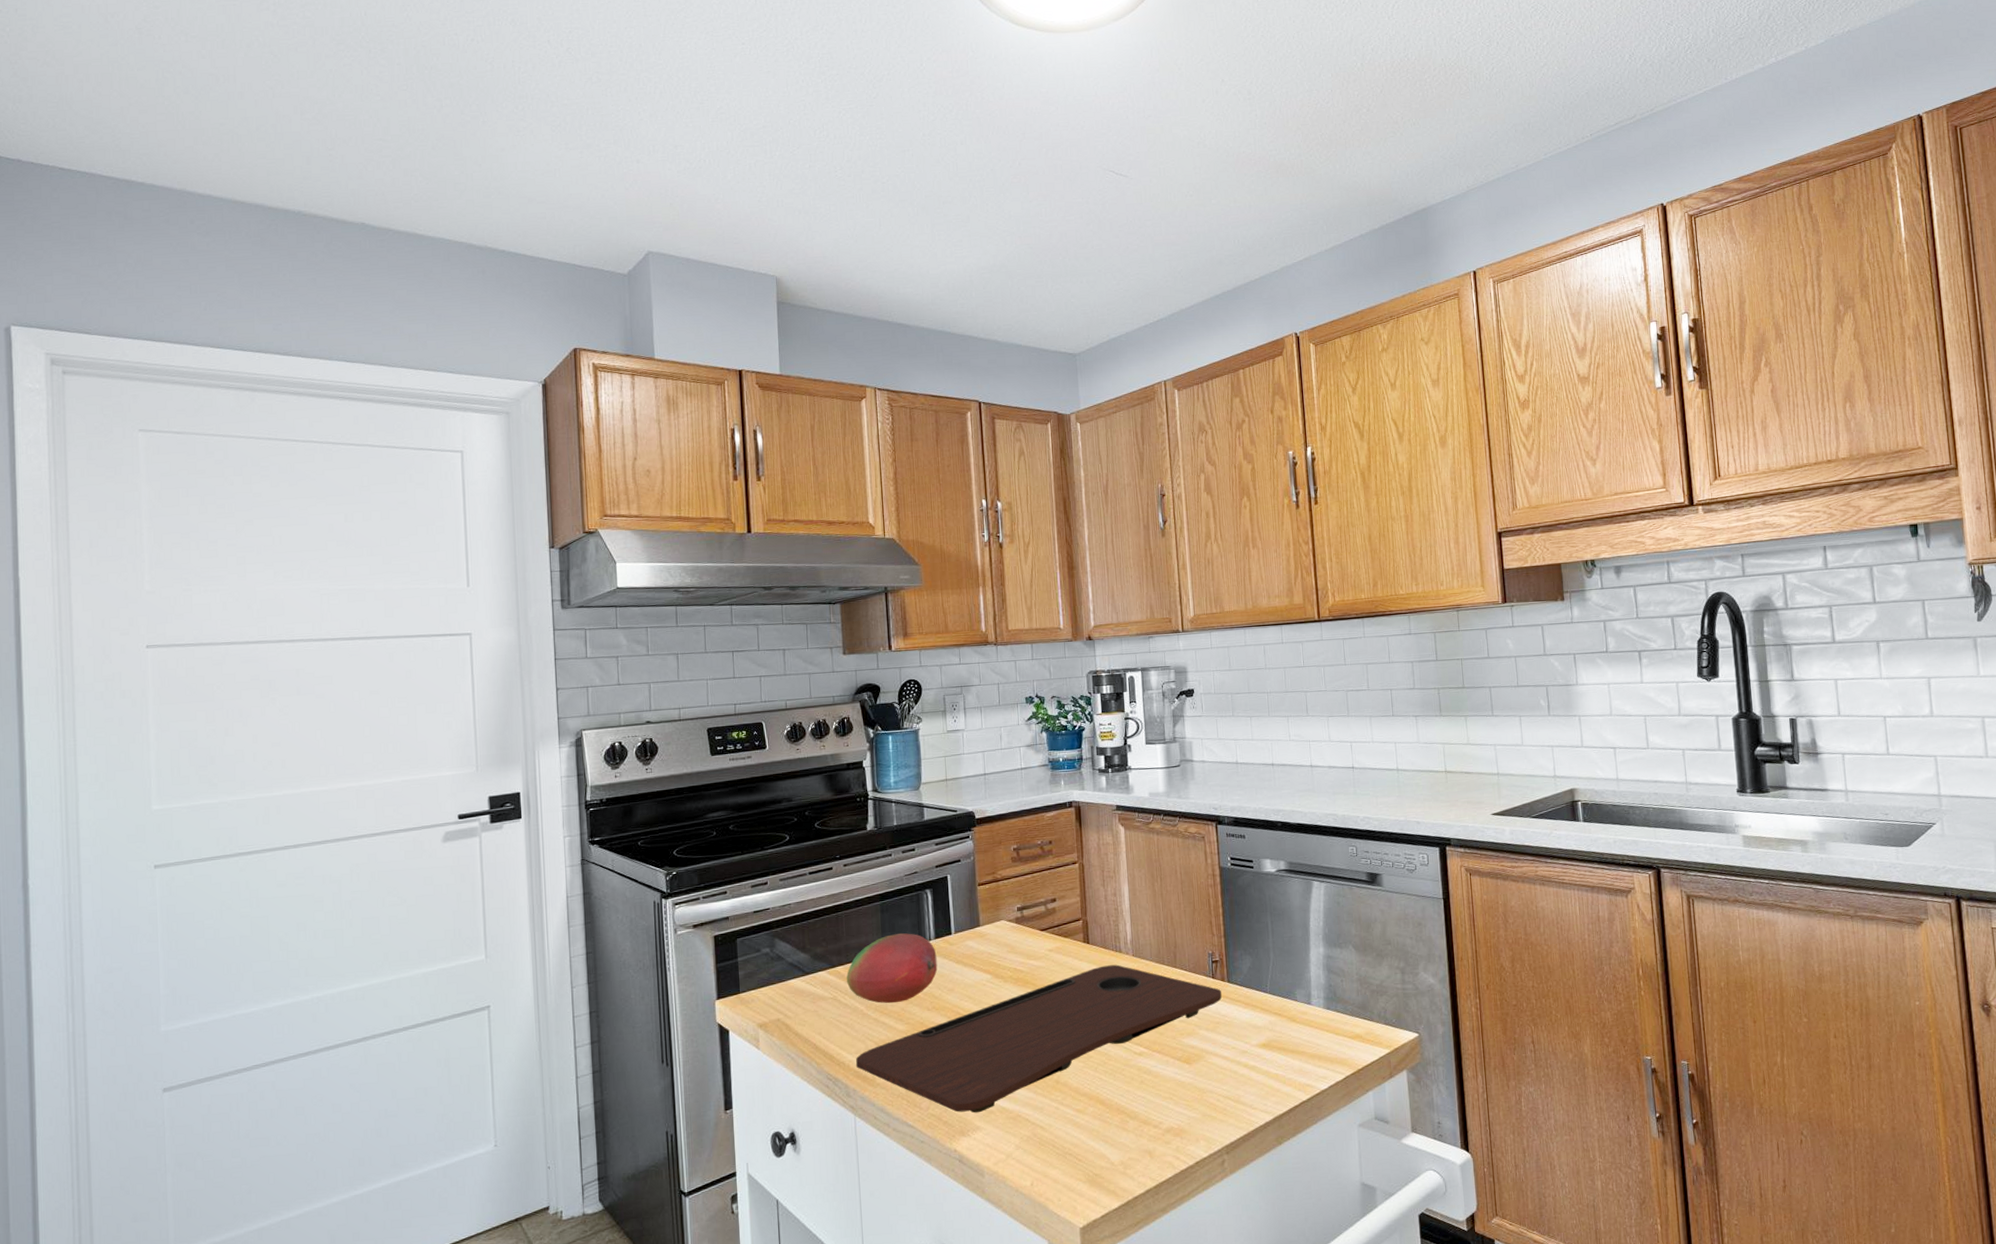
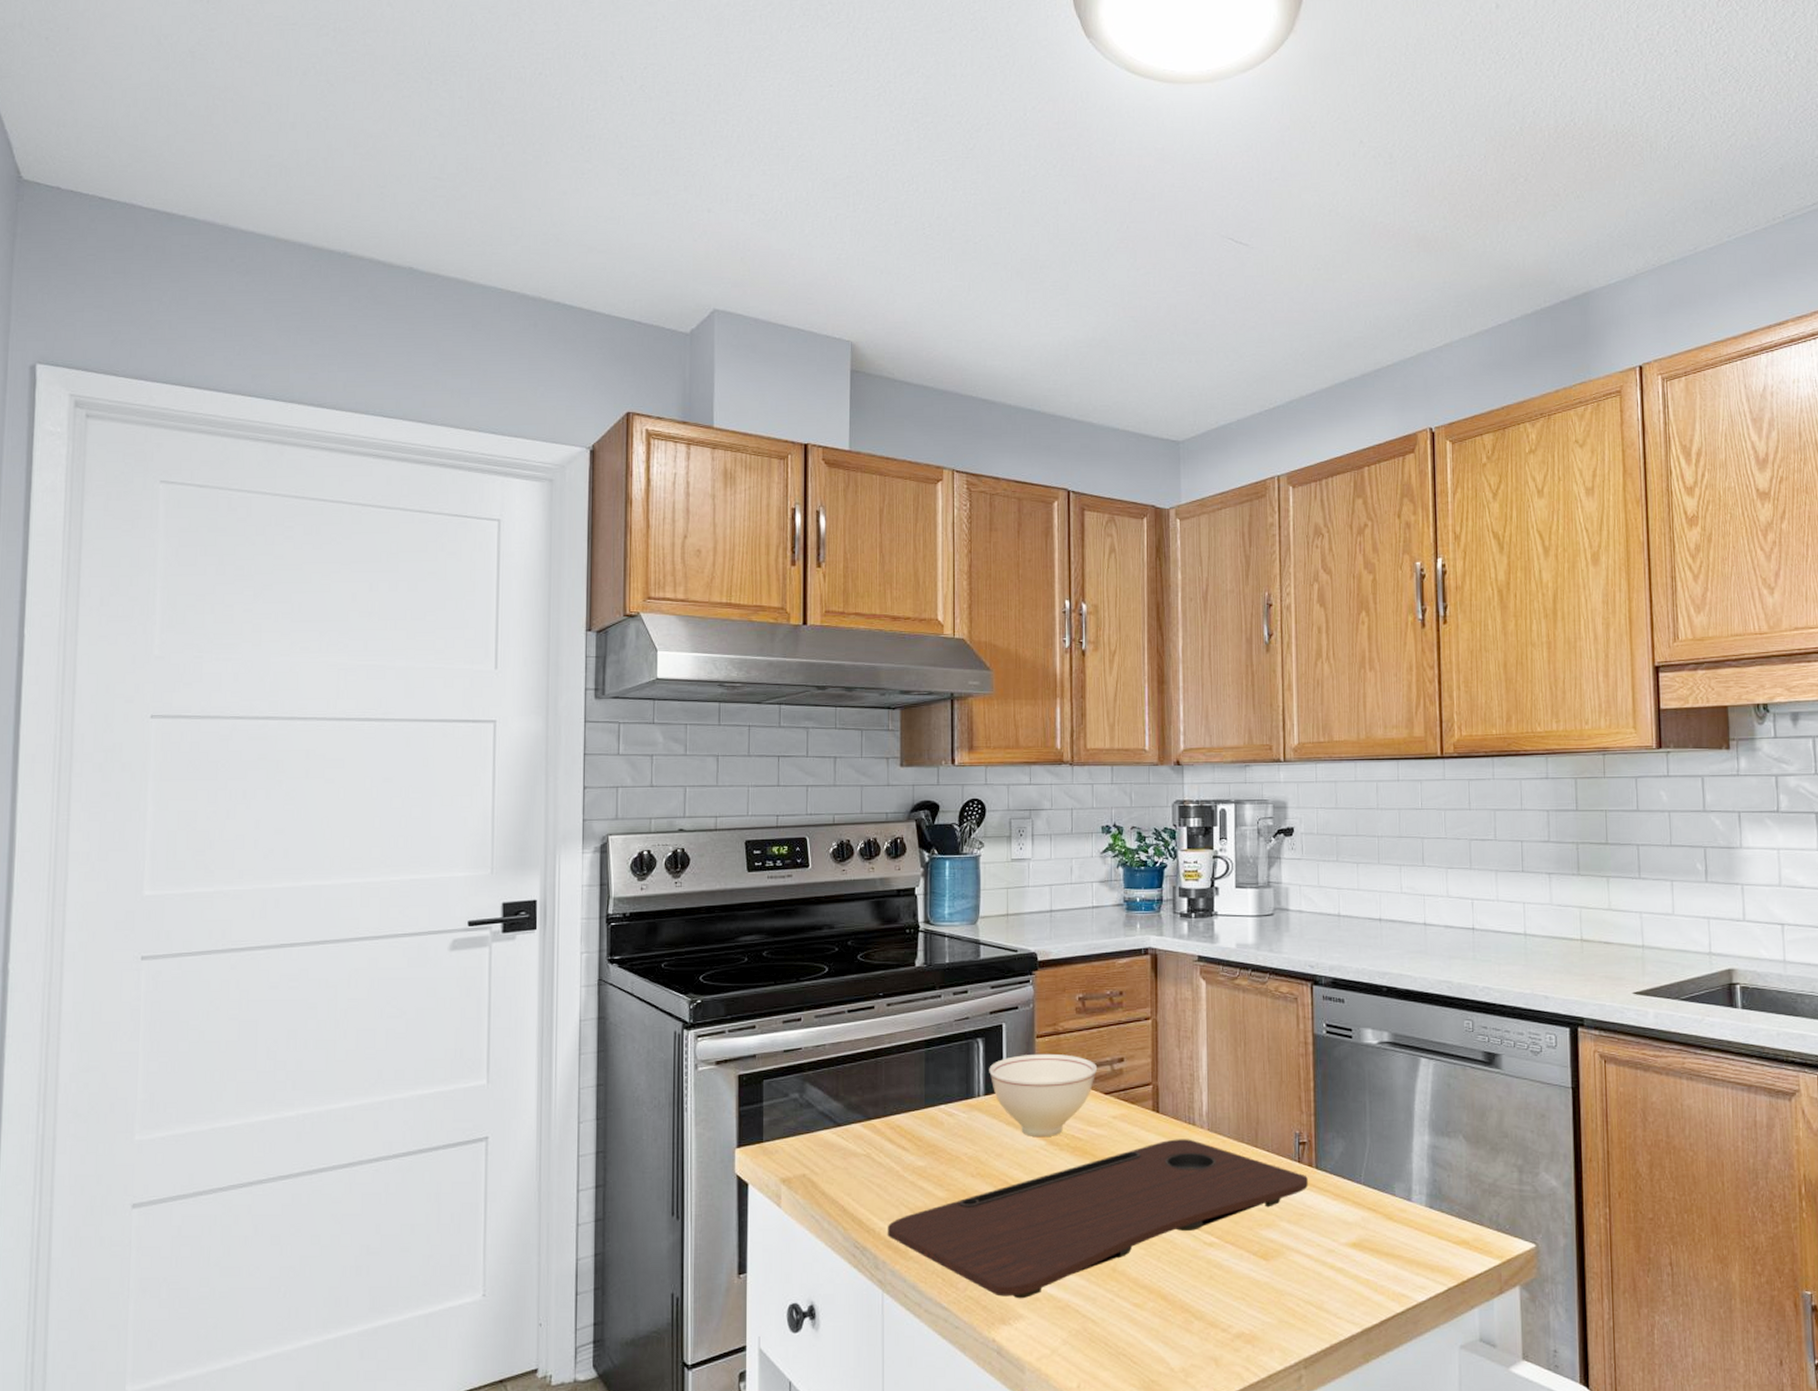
fruit: present [846,933,938,1004] -> none [883,1085,985,1166]
bowl: none [938,898,1034,972] -> present [989,1053,1098,1136]

